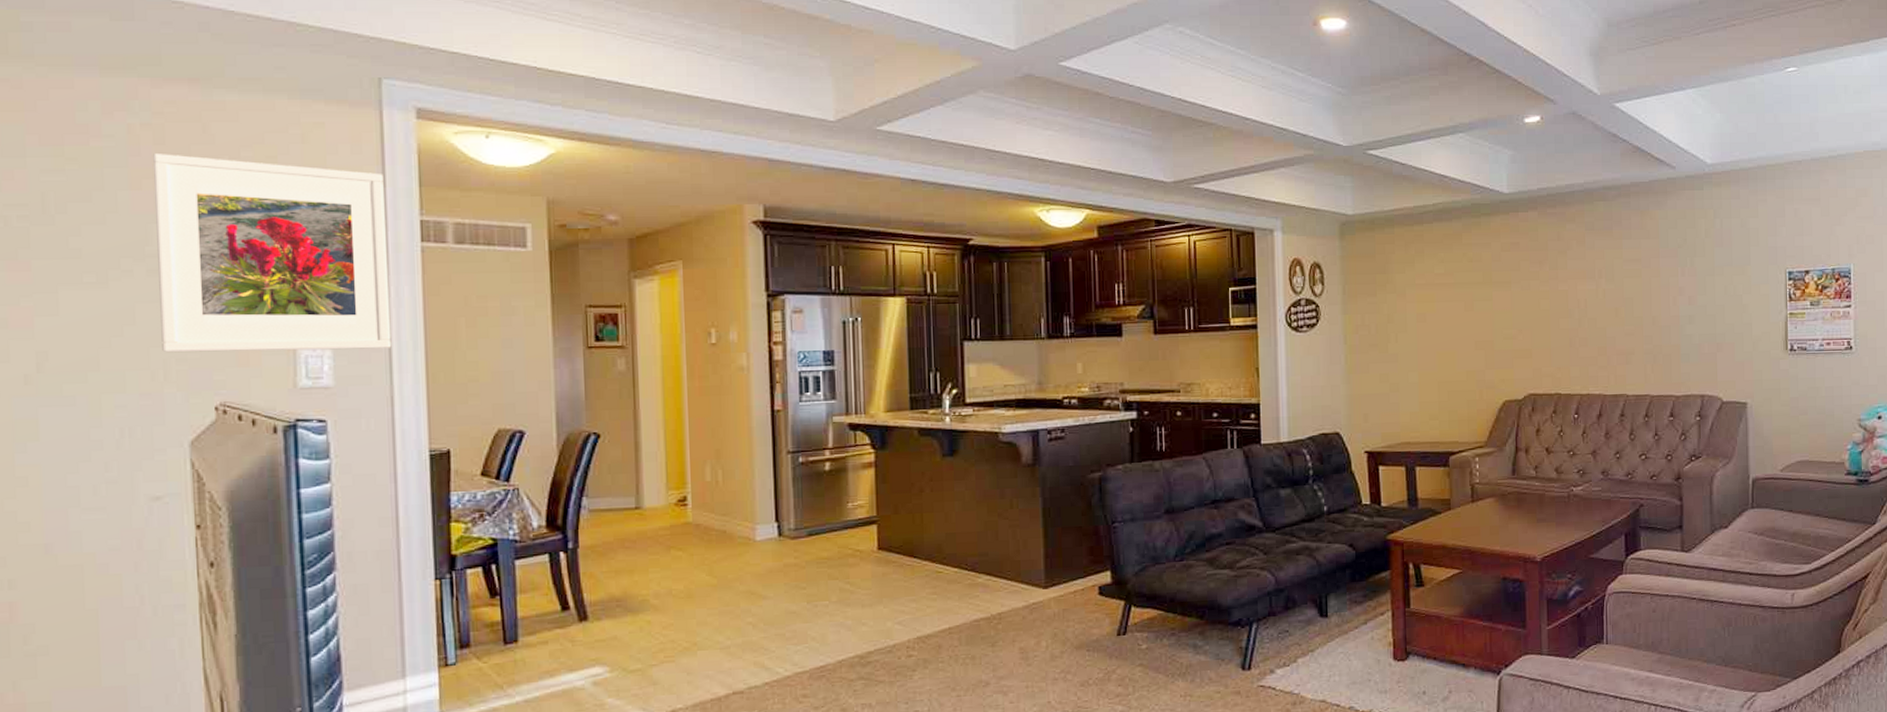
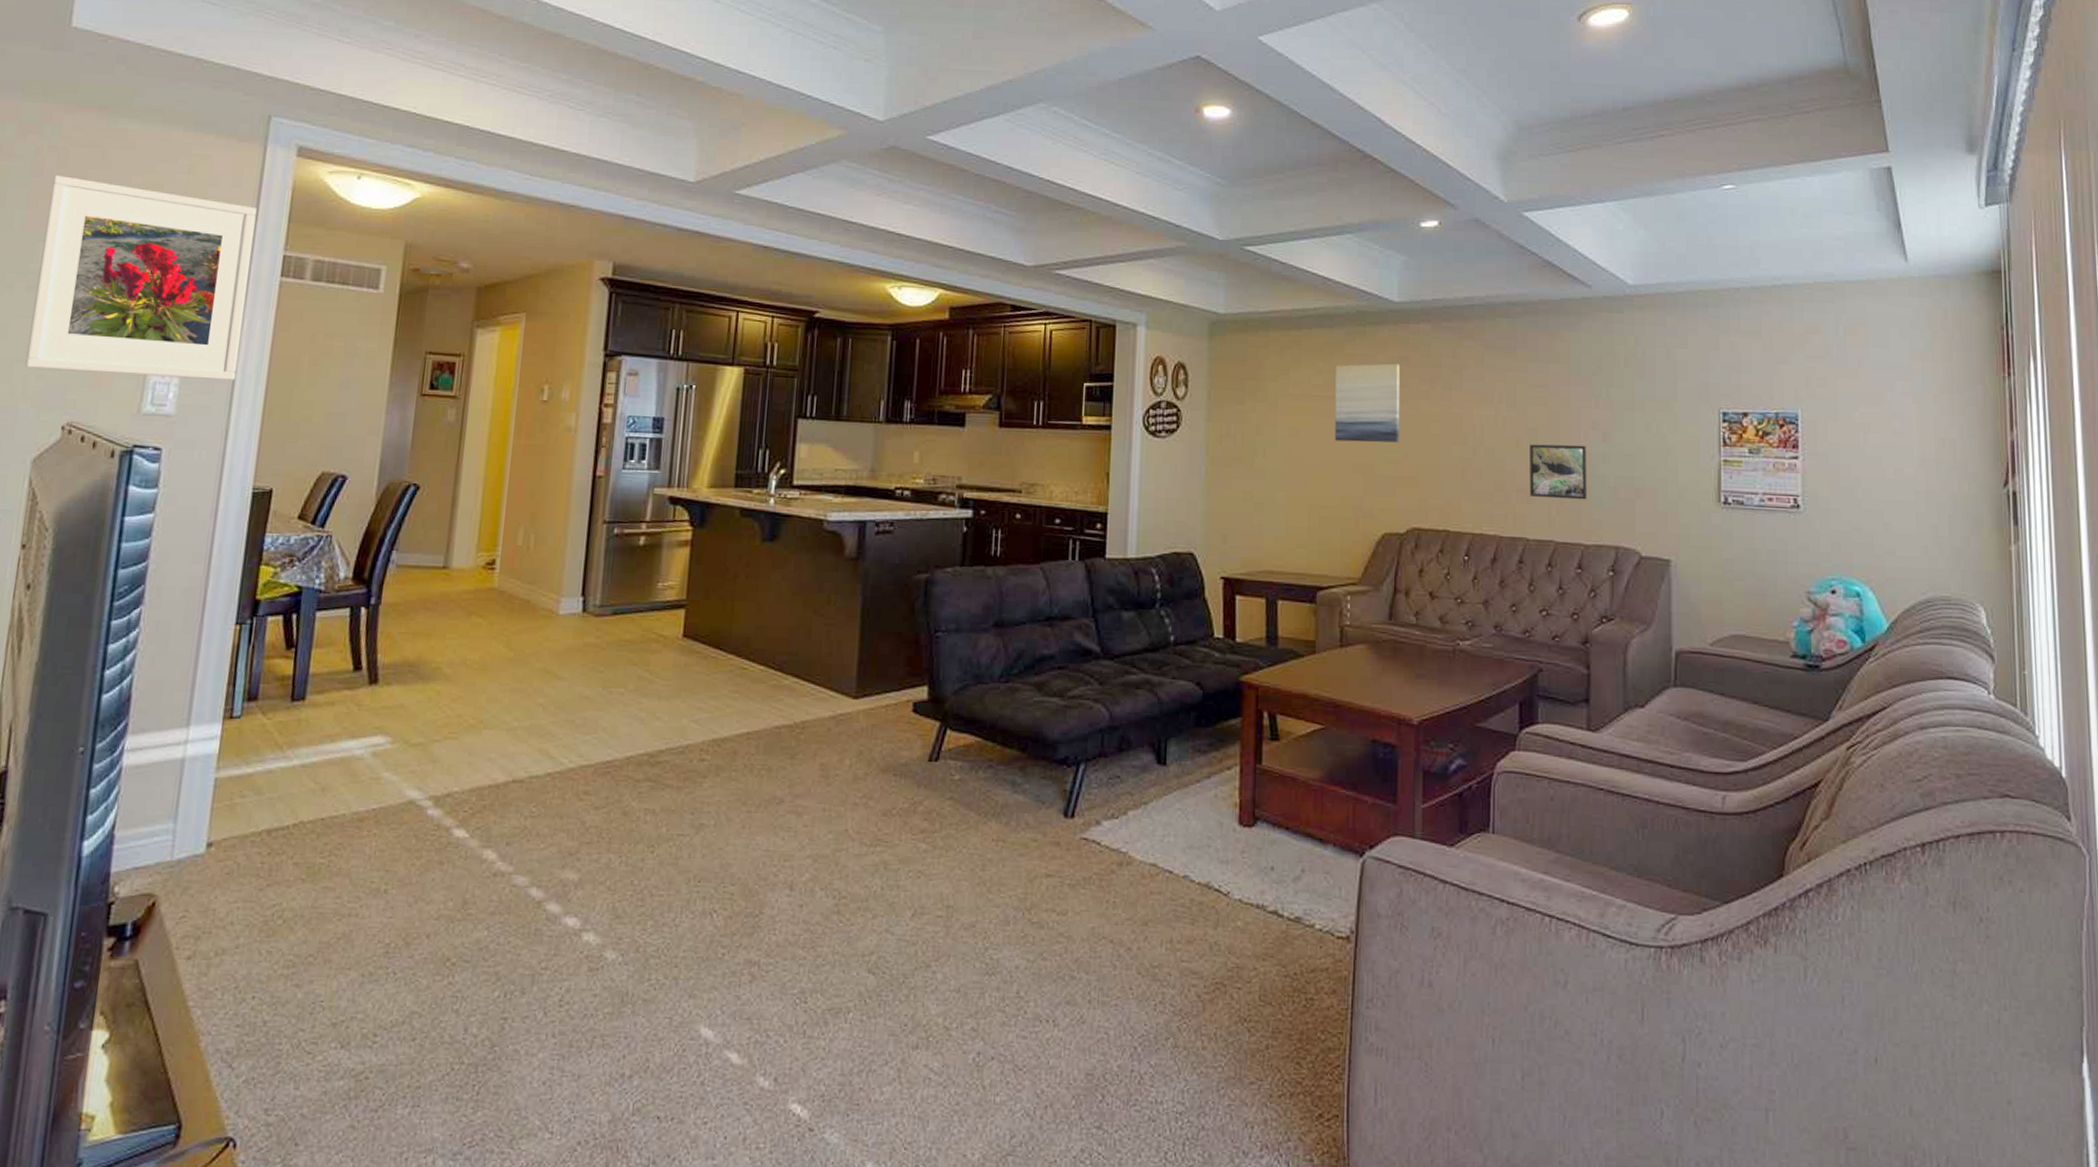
wall art: none [1456,249,1515,323] -> present [1334,363,1401,443]
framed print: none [1627,309,1677,359] -> present [1529,444,1588,500]

